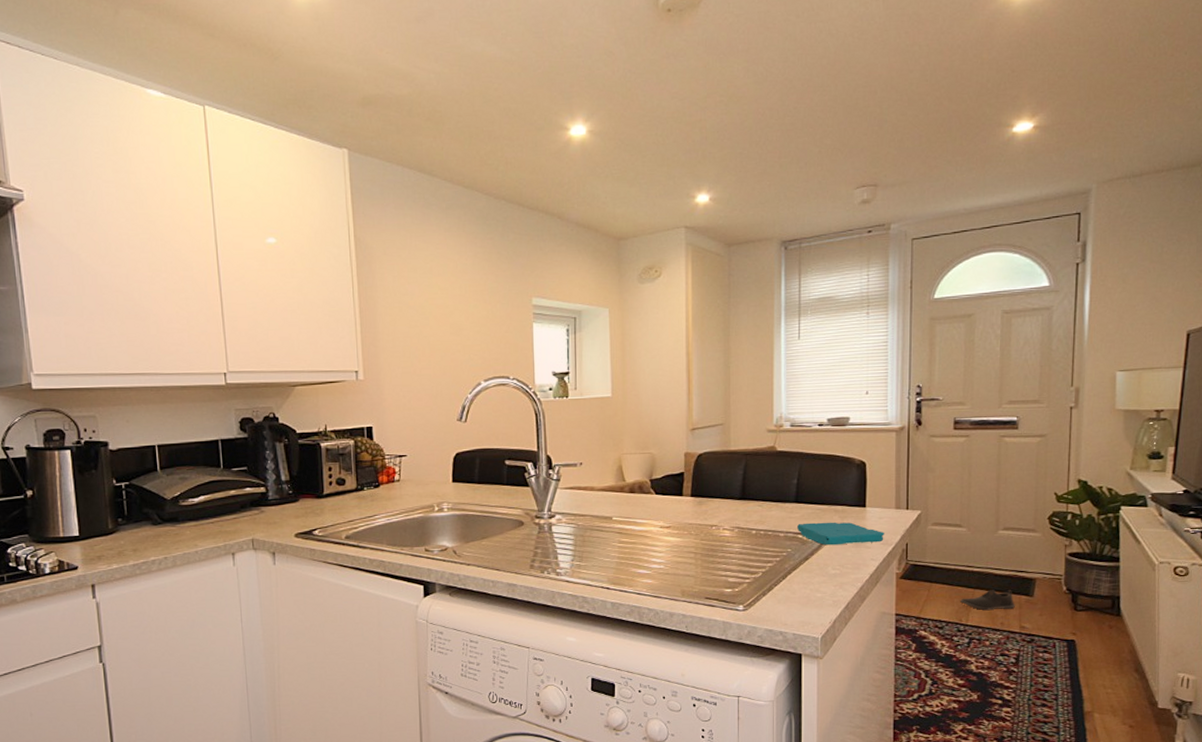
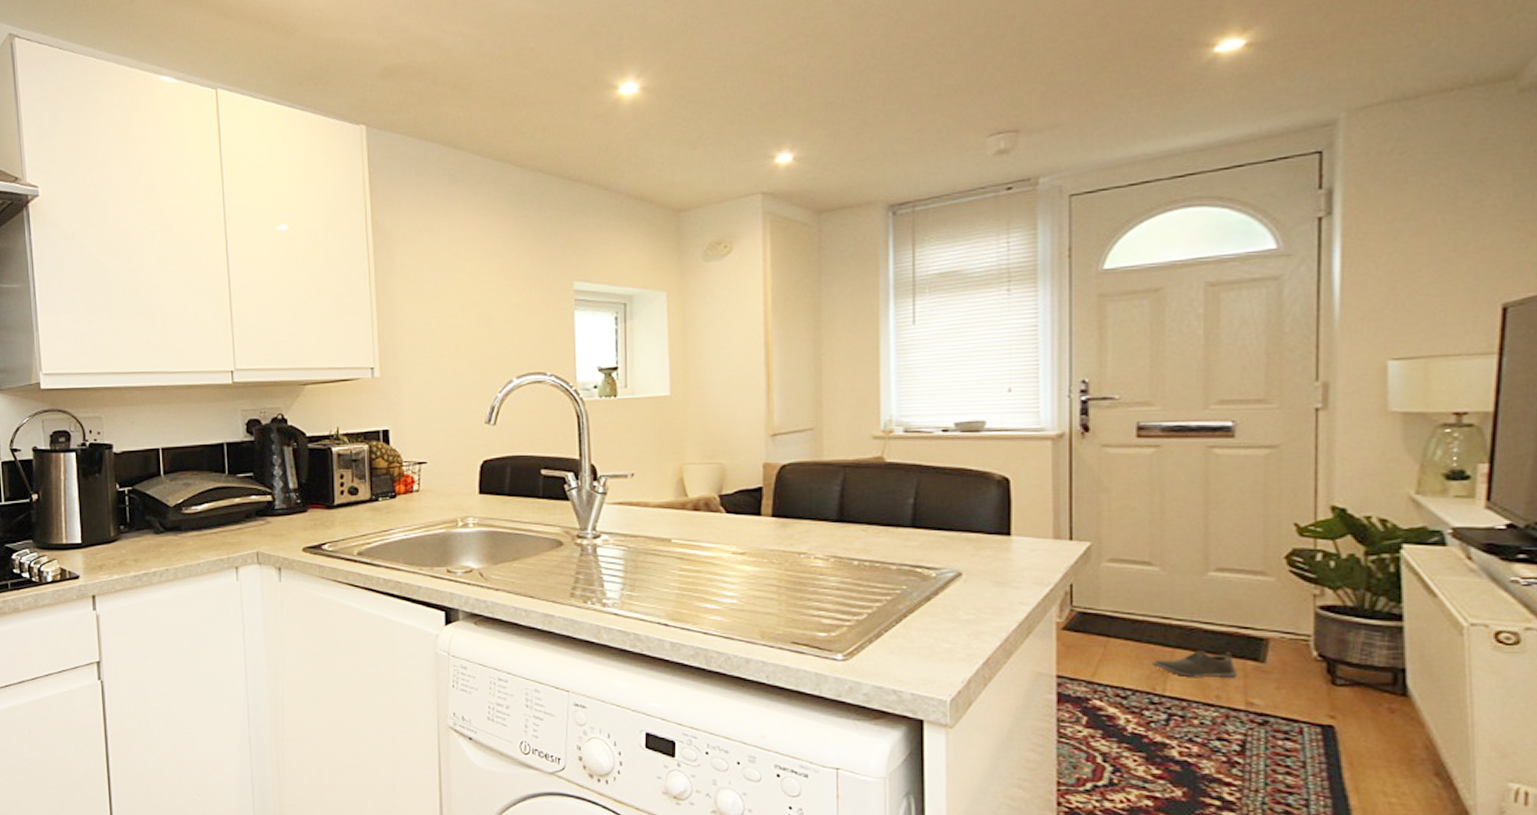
sponge: present [797,522,885,546] -> none [915,553,1040,583]

